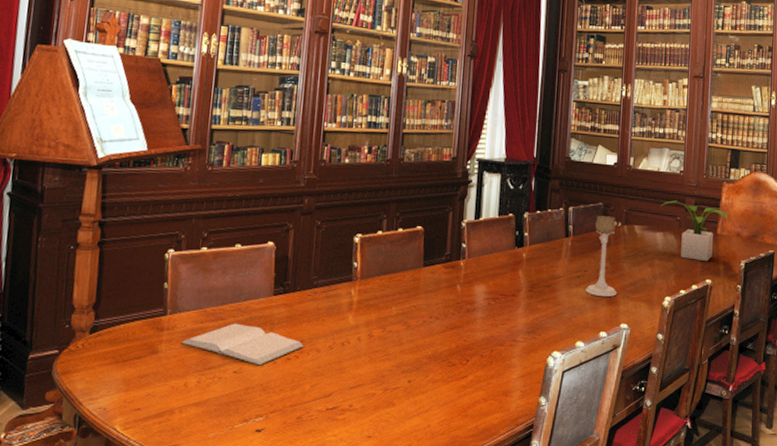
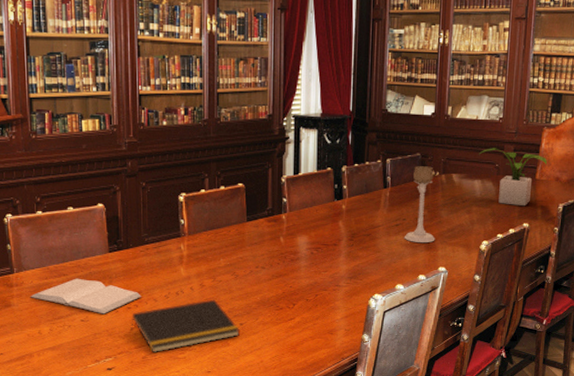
notepad: none [288,352,407,413] -> present [131,299,240,353]

